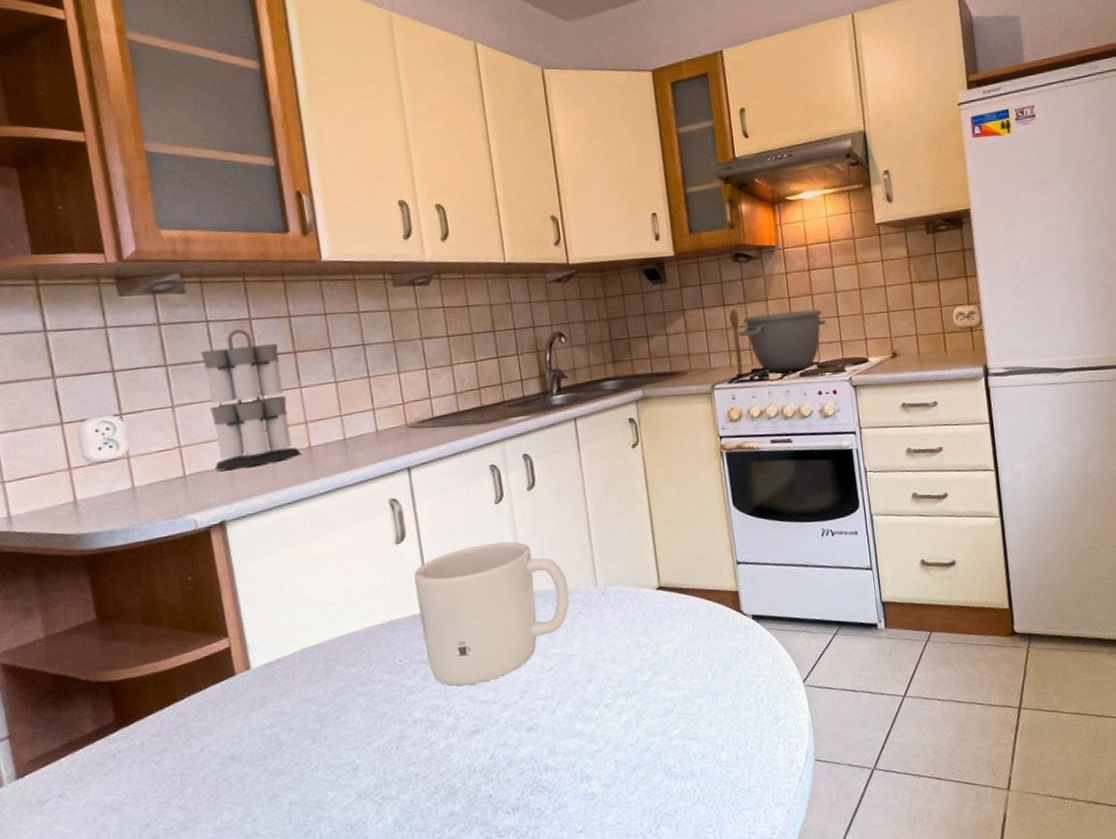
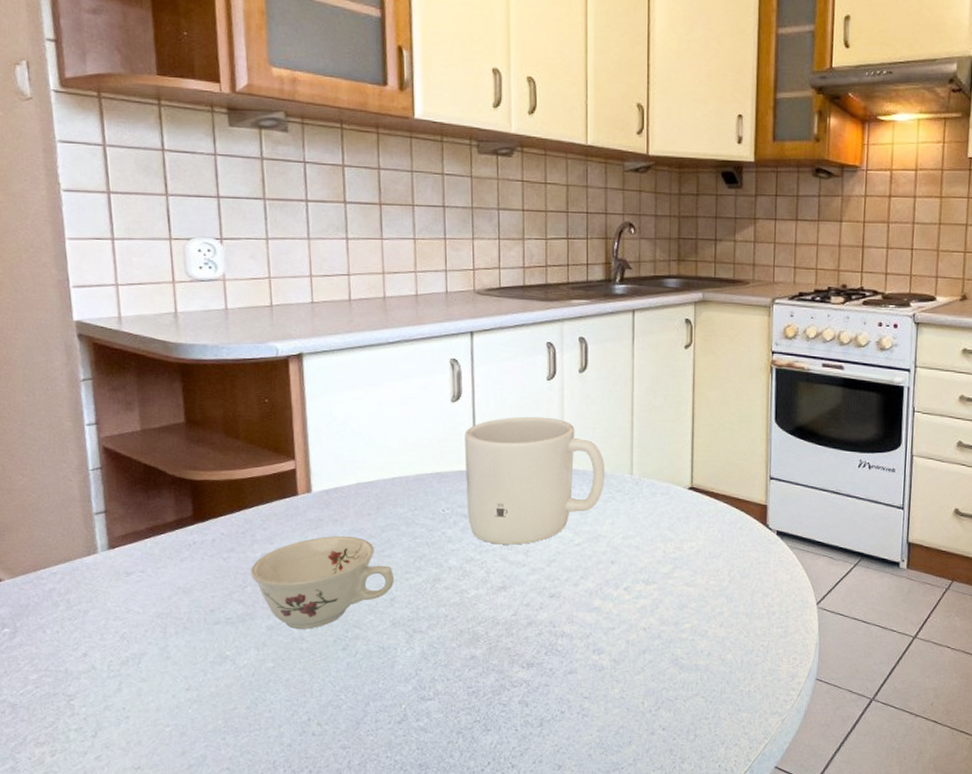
teacup: none [189,708,355,825] -> present [251,535,395,629]
spice rack: present [201,329,301,471] -> none [296,174,376,308]
cooking pot: present [729,309,827,376] -> none [800,225,899,299]

